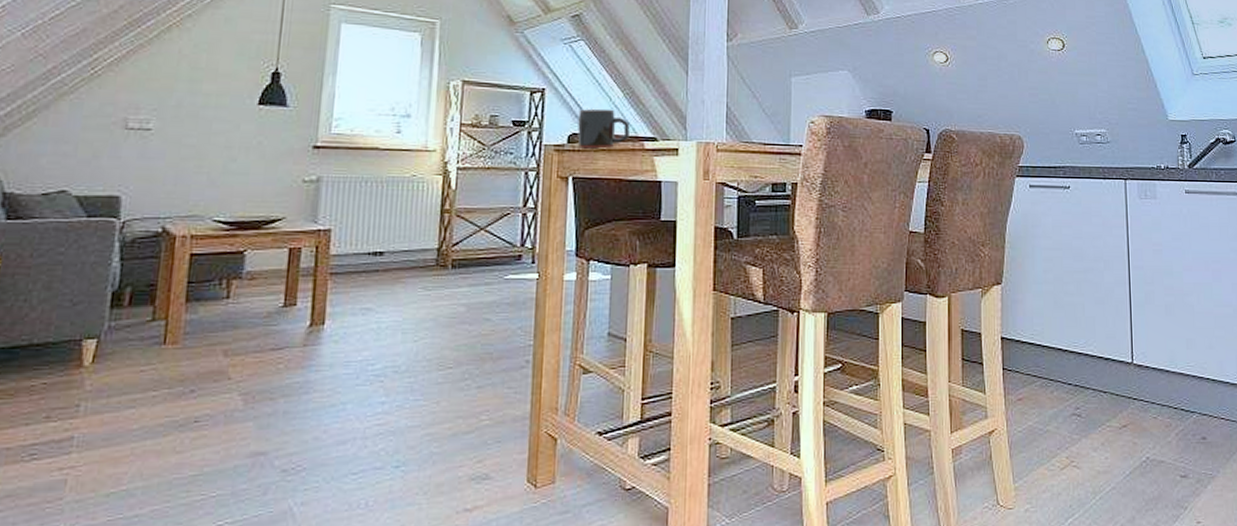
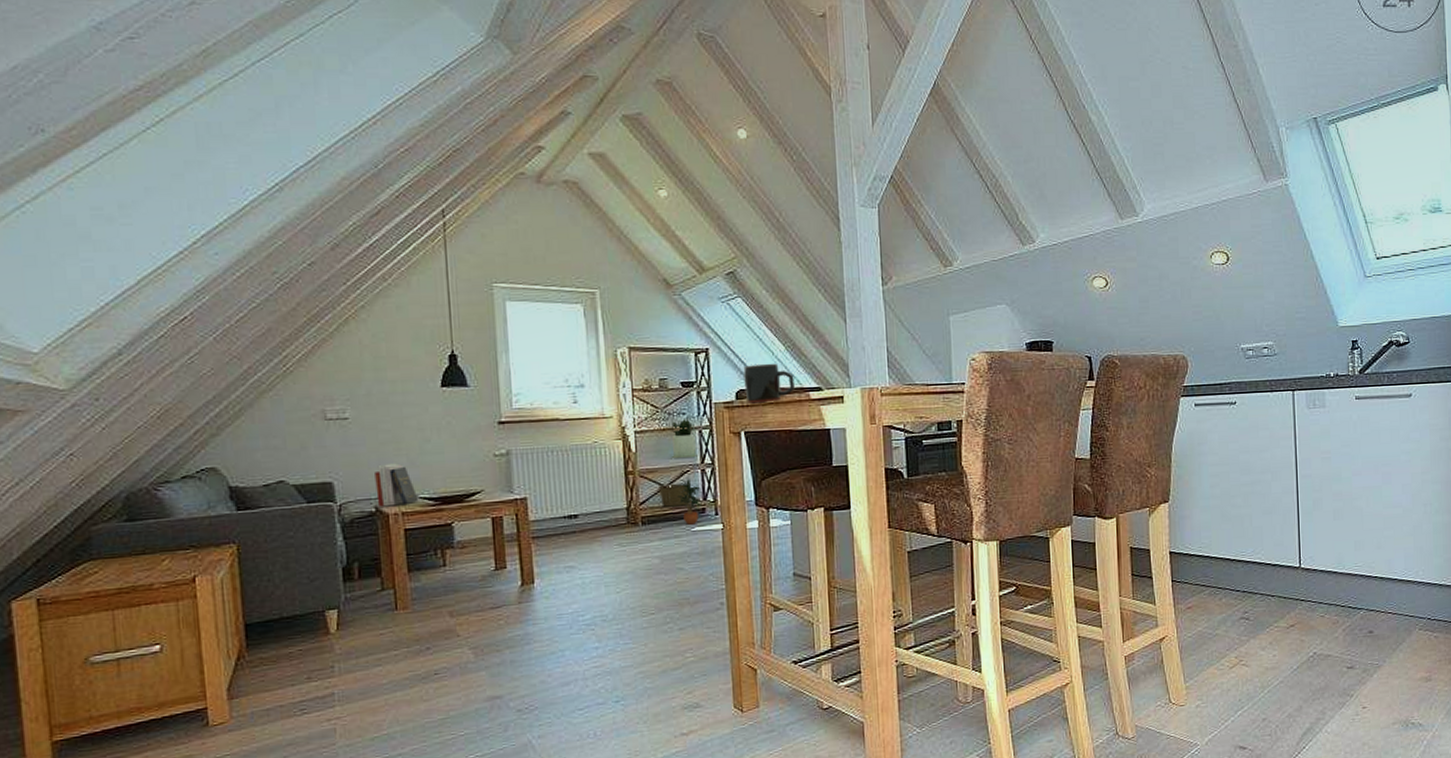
books: none [165,181,213,228] -> present [375,463,419,507]
basket: none [475,224,507,251] -> present [659,482,690,507]
planter: none [492,158,521,201] -> present [671,418,698,459]
potted plant: none [494,221,522,272] -> present [678,478,703,525]

